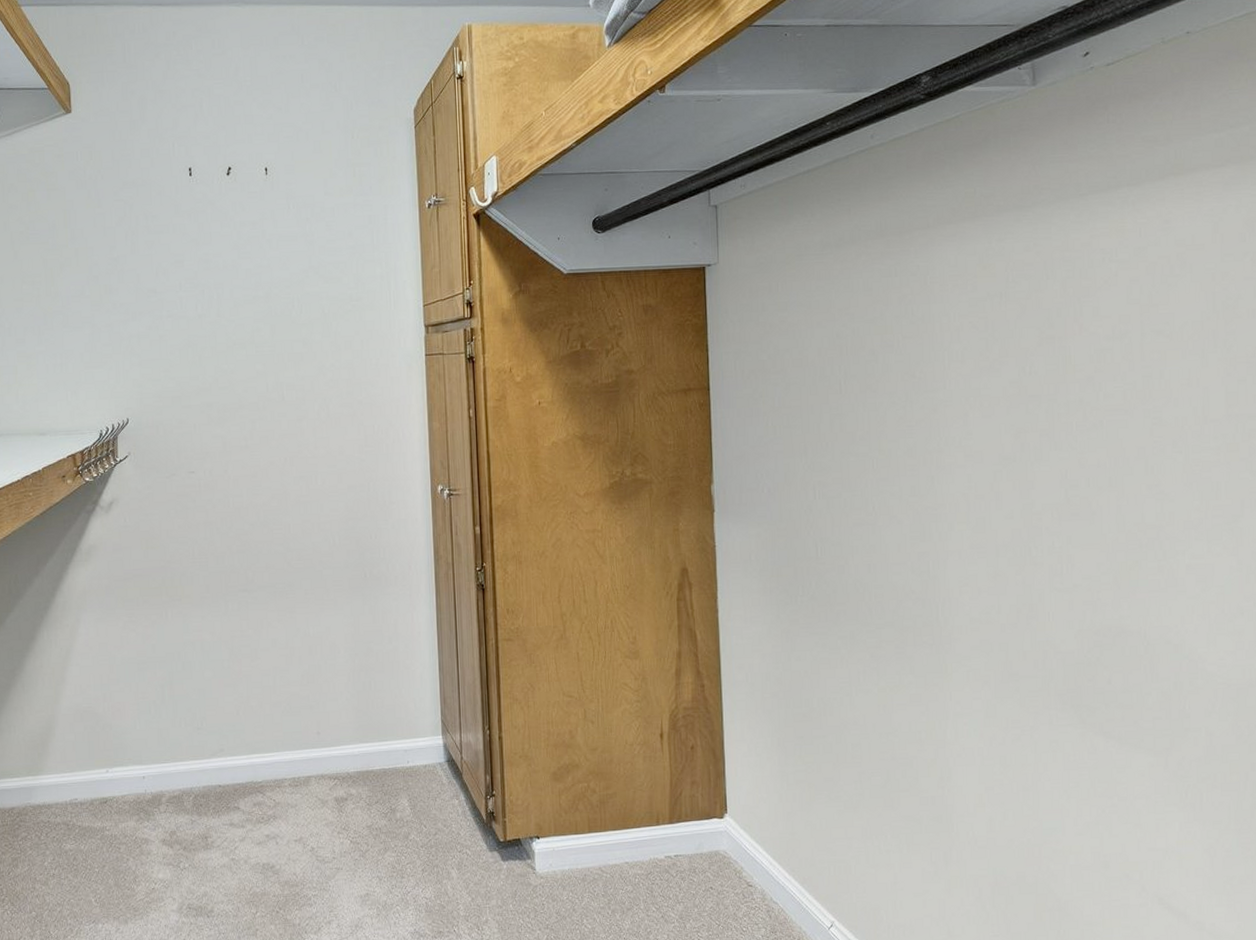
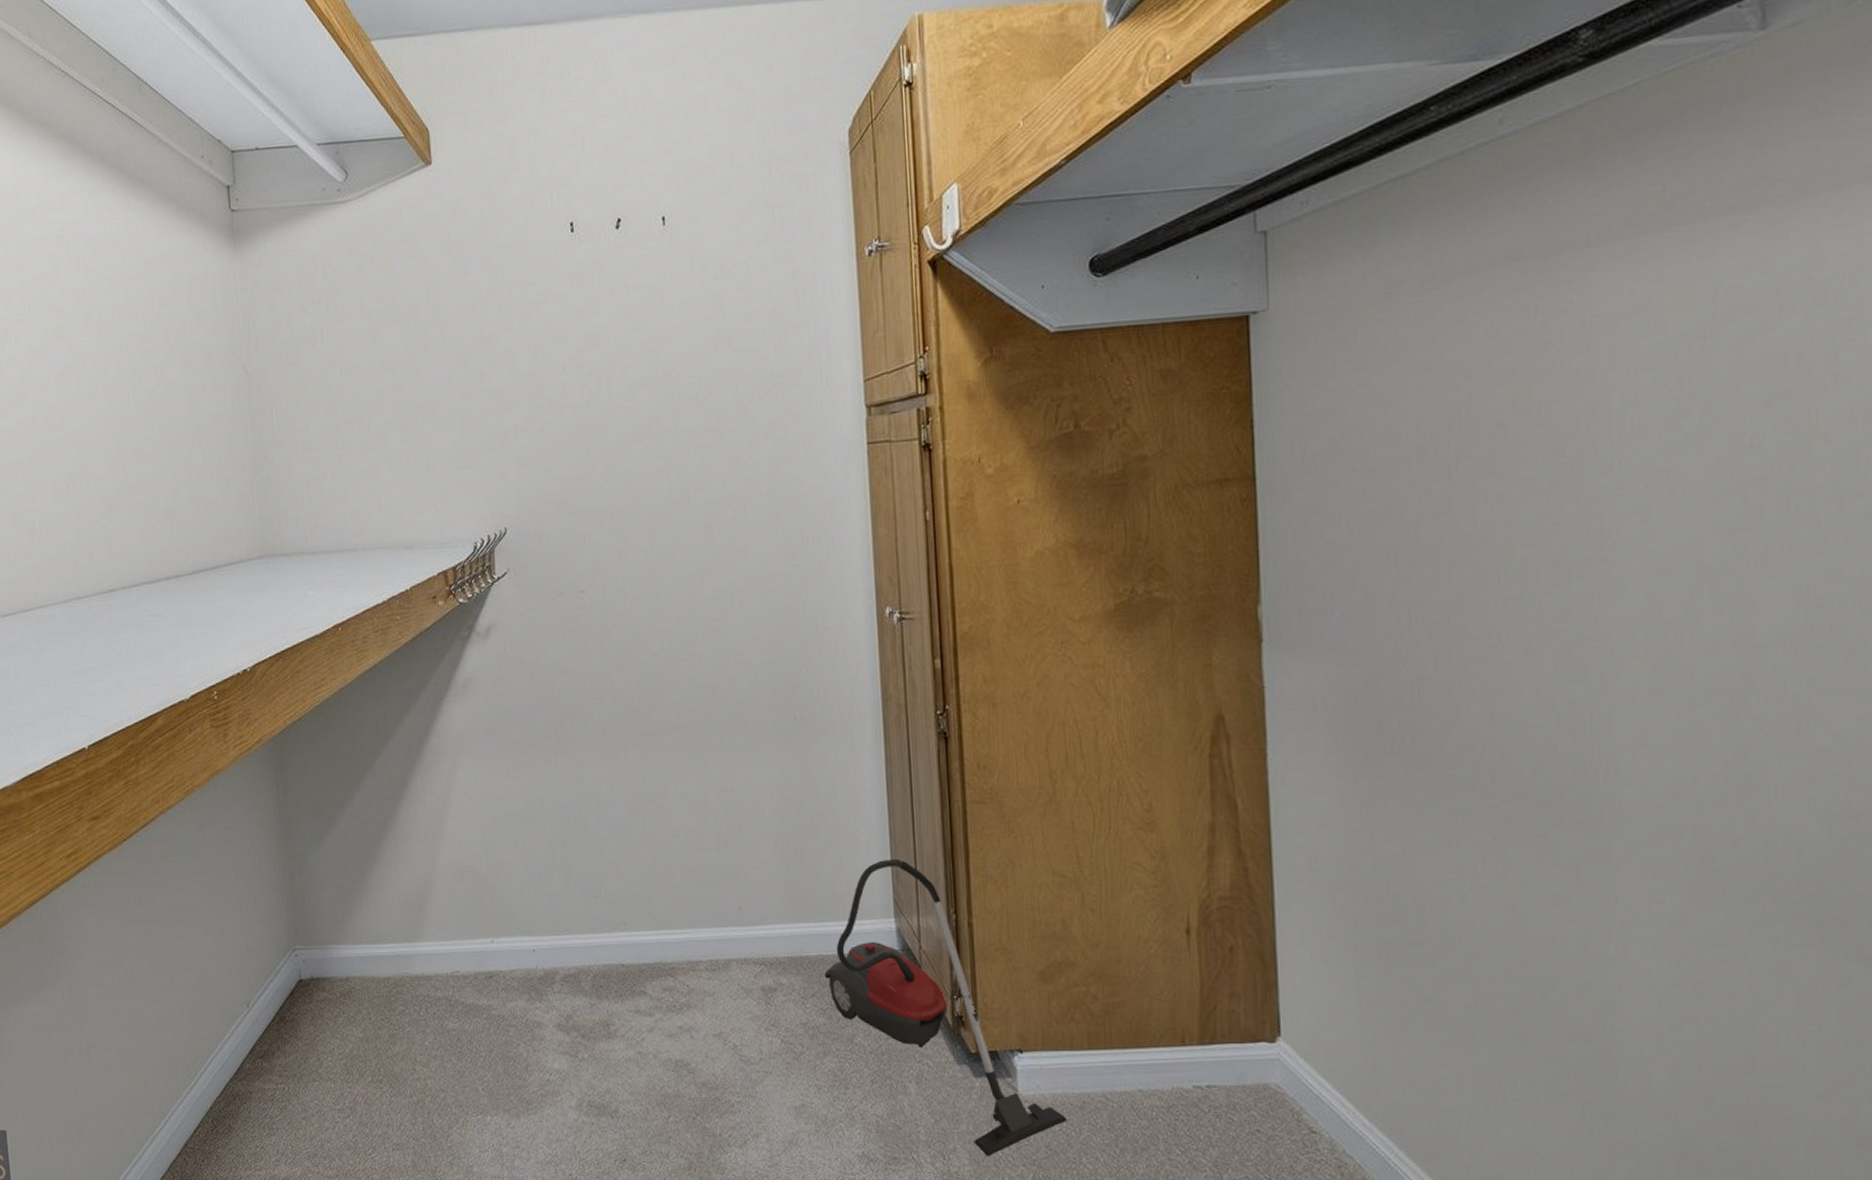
vacuum cleaner: none [386,687,572,925] -> present [824,858,1067,1157]

